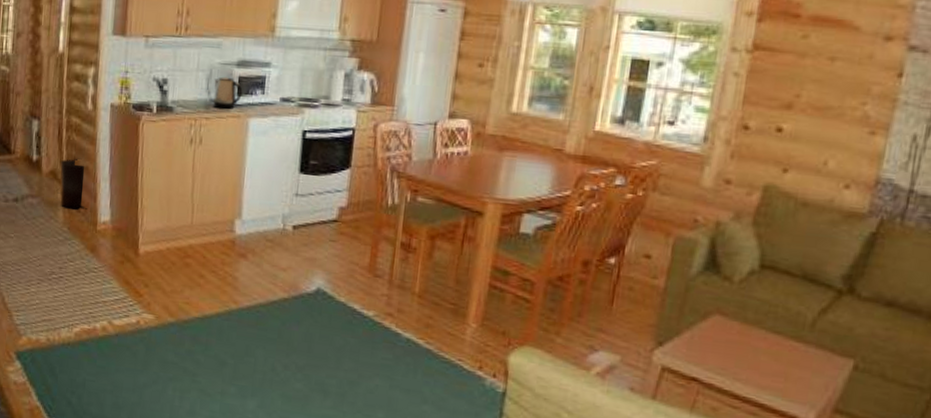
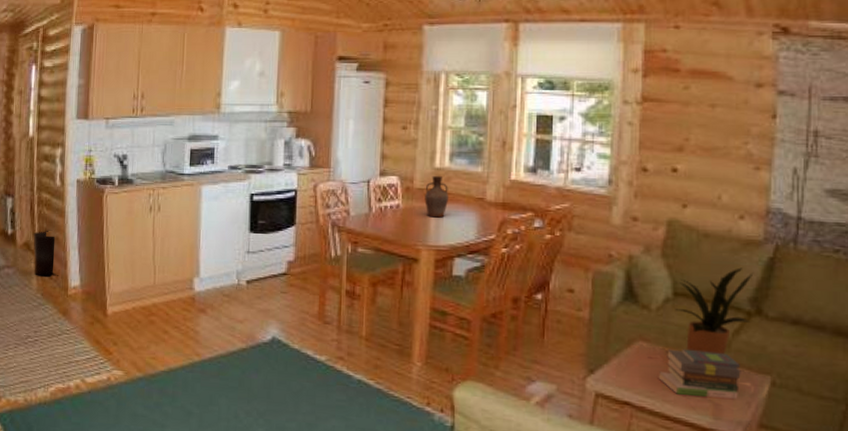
kettle: present [213,76,243,110] -> none [168,150,195,180]
vase: none [496,120,524,169] -> present [425,175,449,218]
books: none [731,324,823,382] -> present [658,348,741,400]
house plant: none [759,241,852,335] -> present [675,267,754,355]

